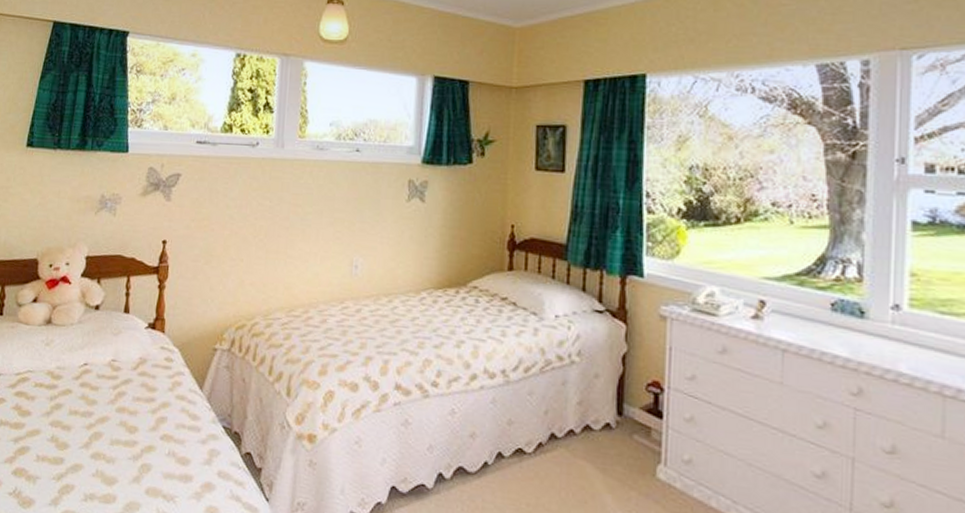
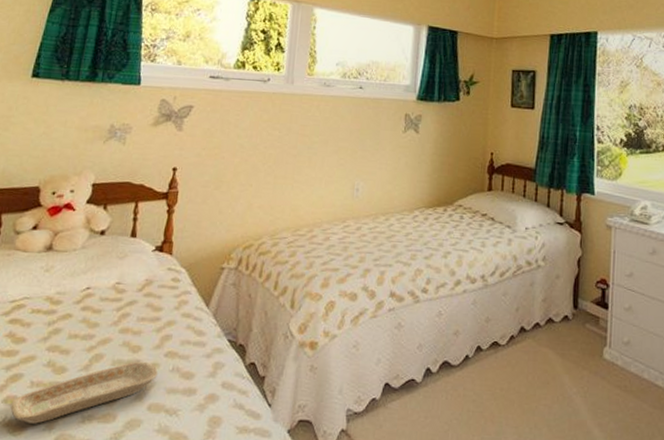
tray: none [19,442,154,499] -> present [10,361,158,424]

